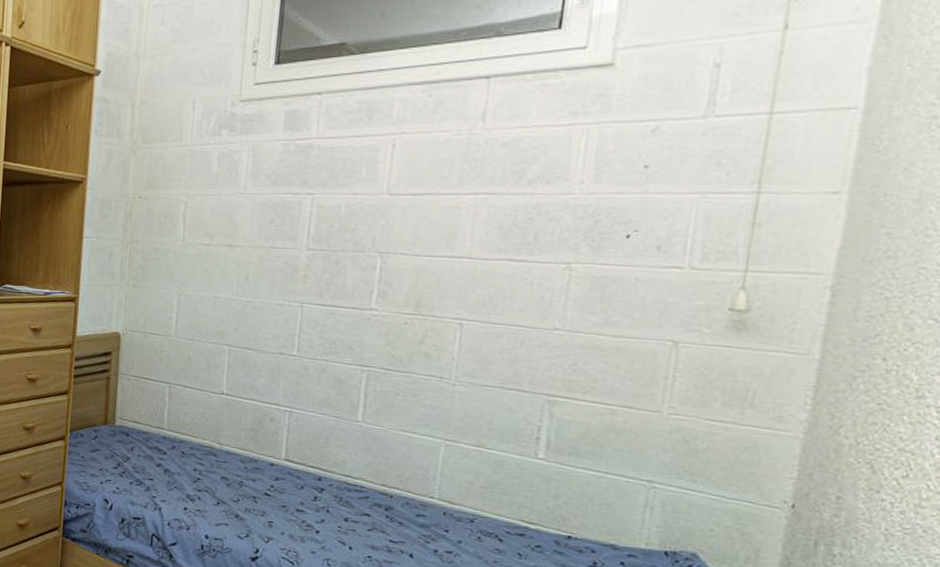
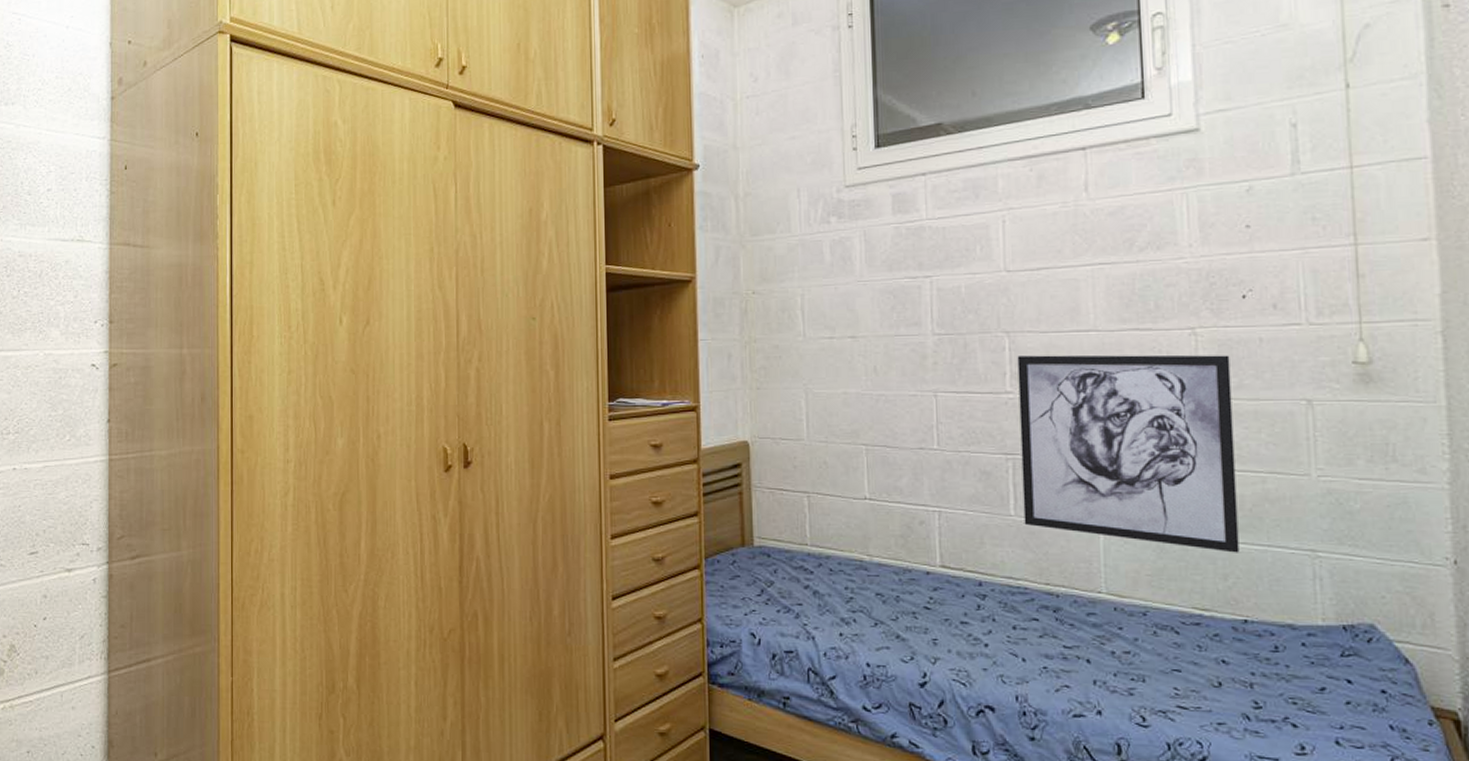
wall art: none [369,276,602,477] -> present [1017,355,1240,553]

